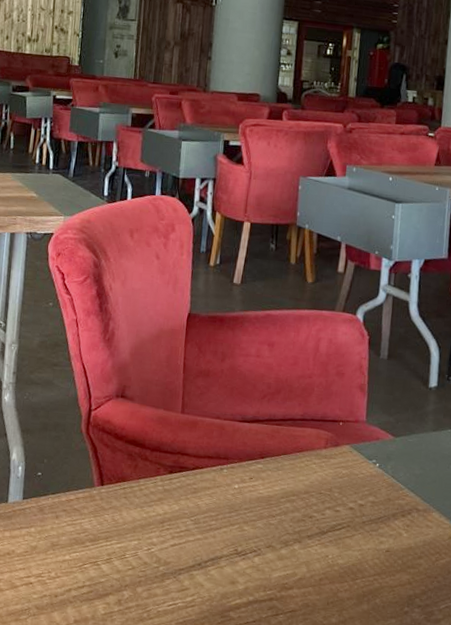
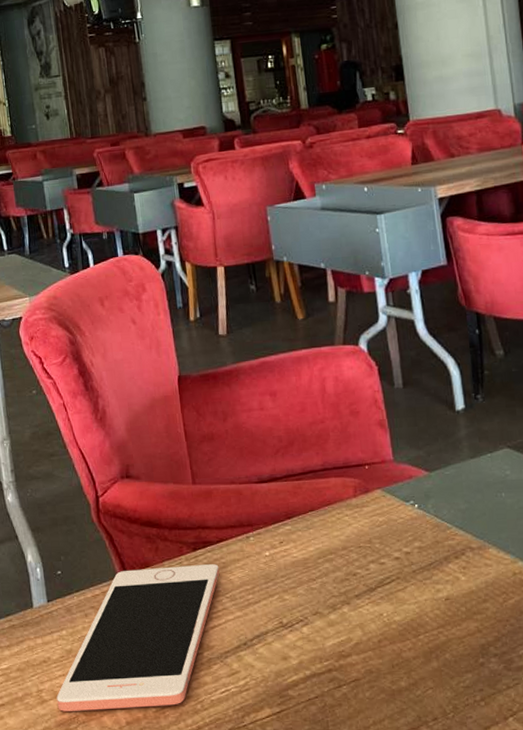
cell phone: none [12,481,190,611] -> present [56,564,220,712]

